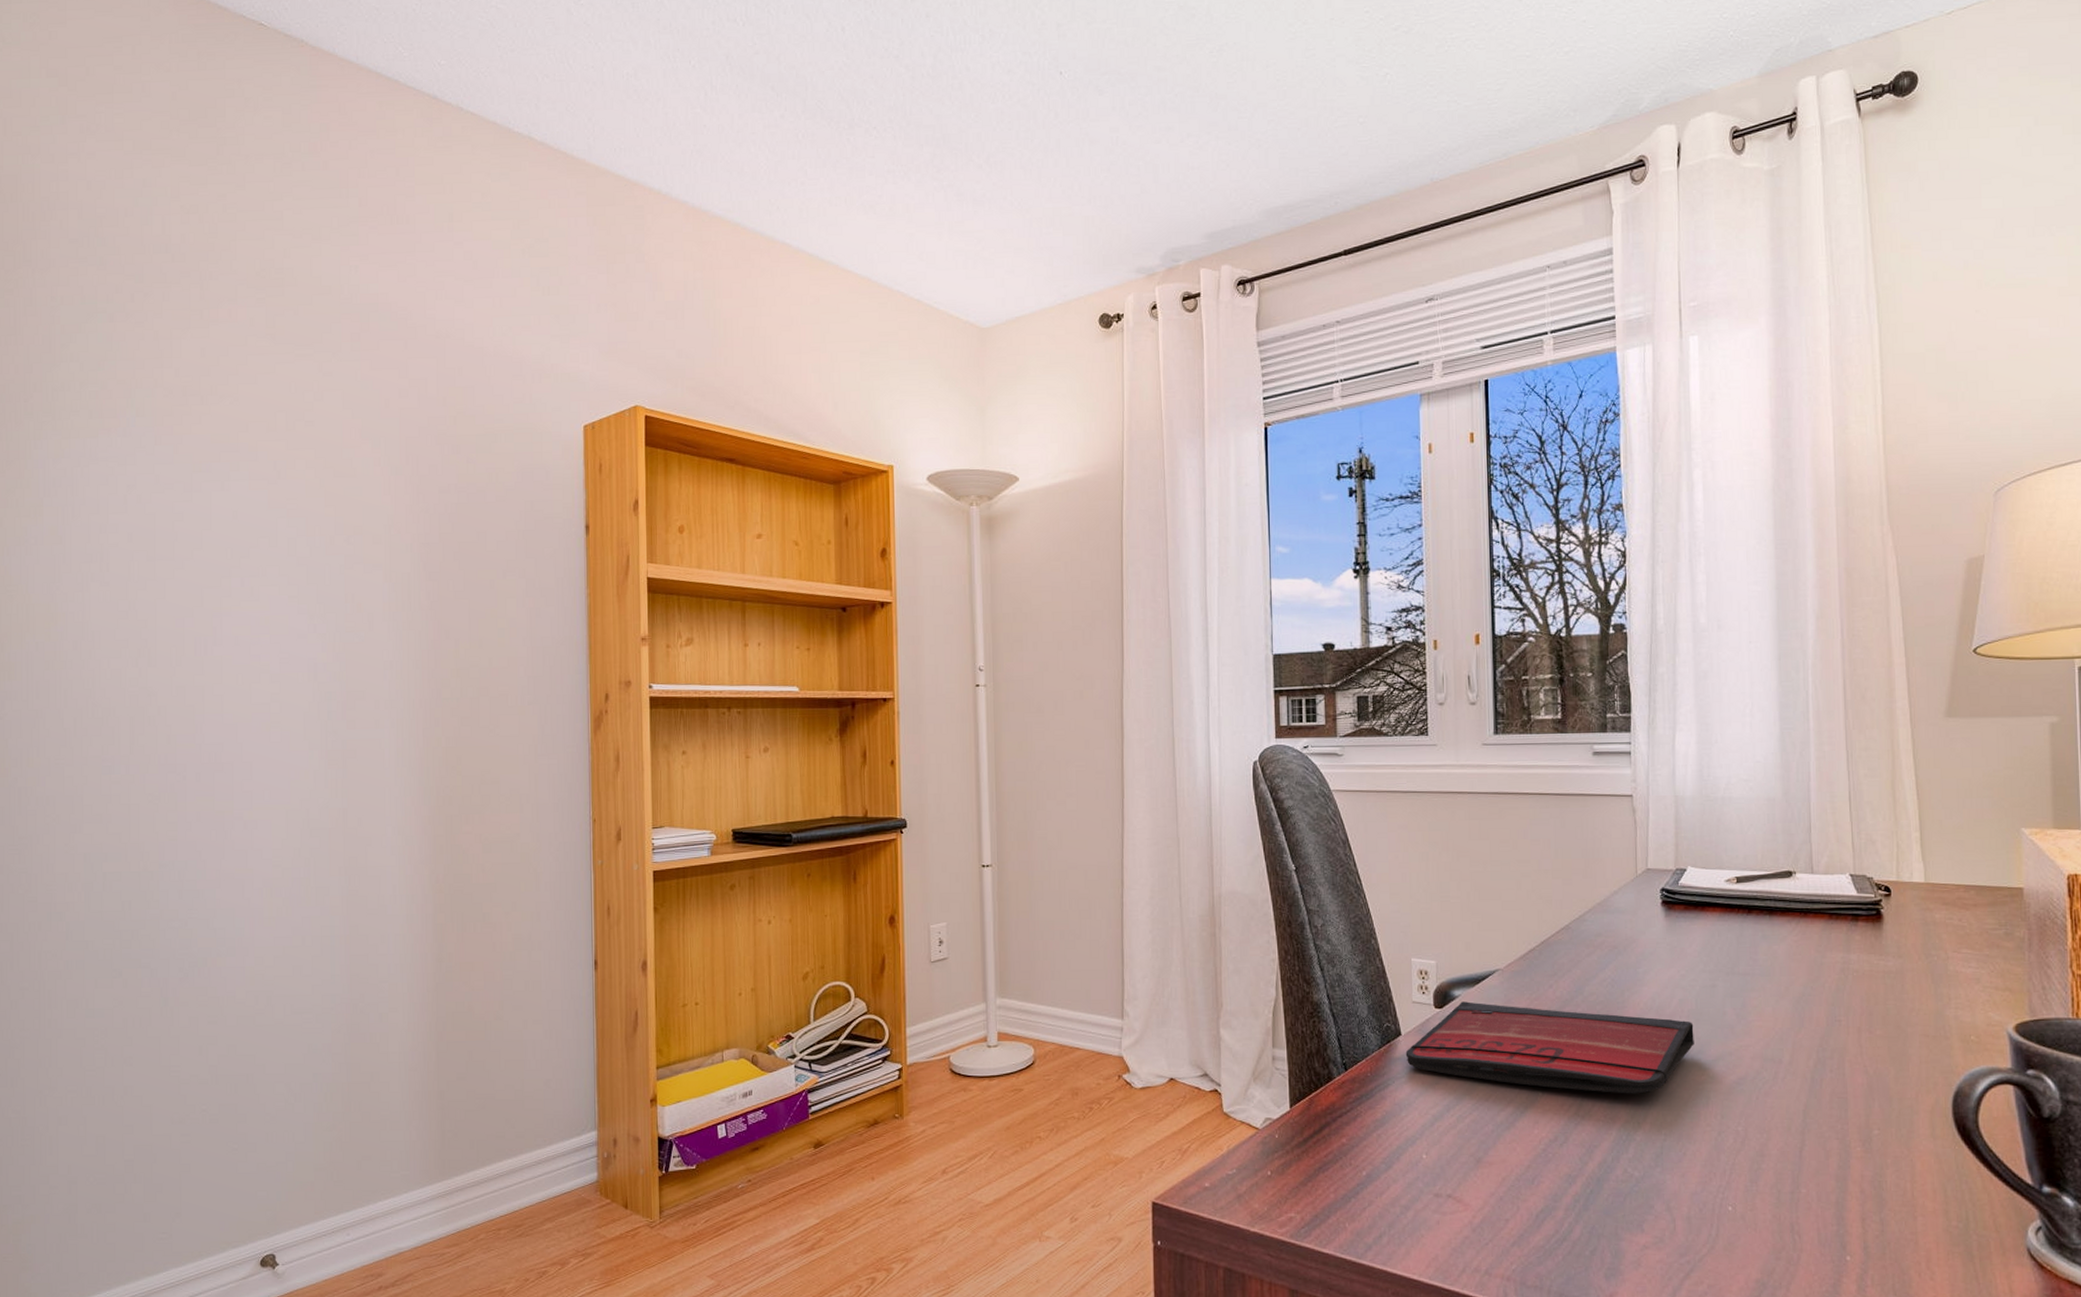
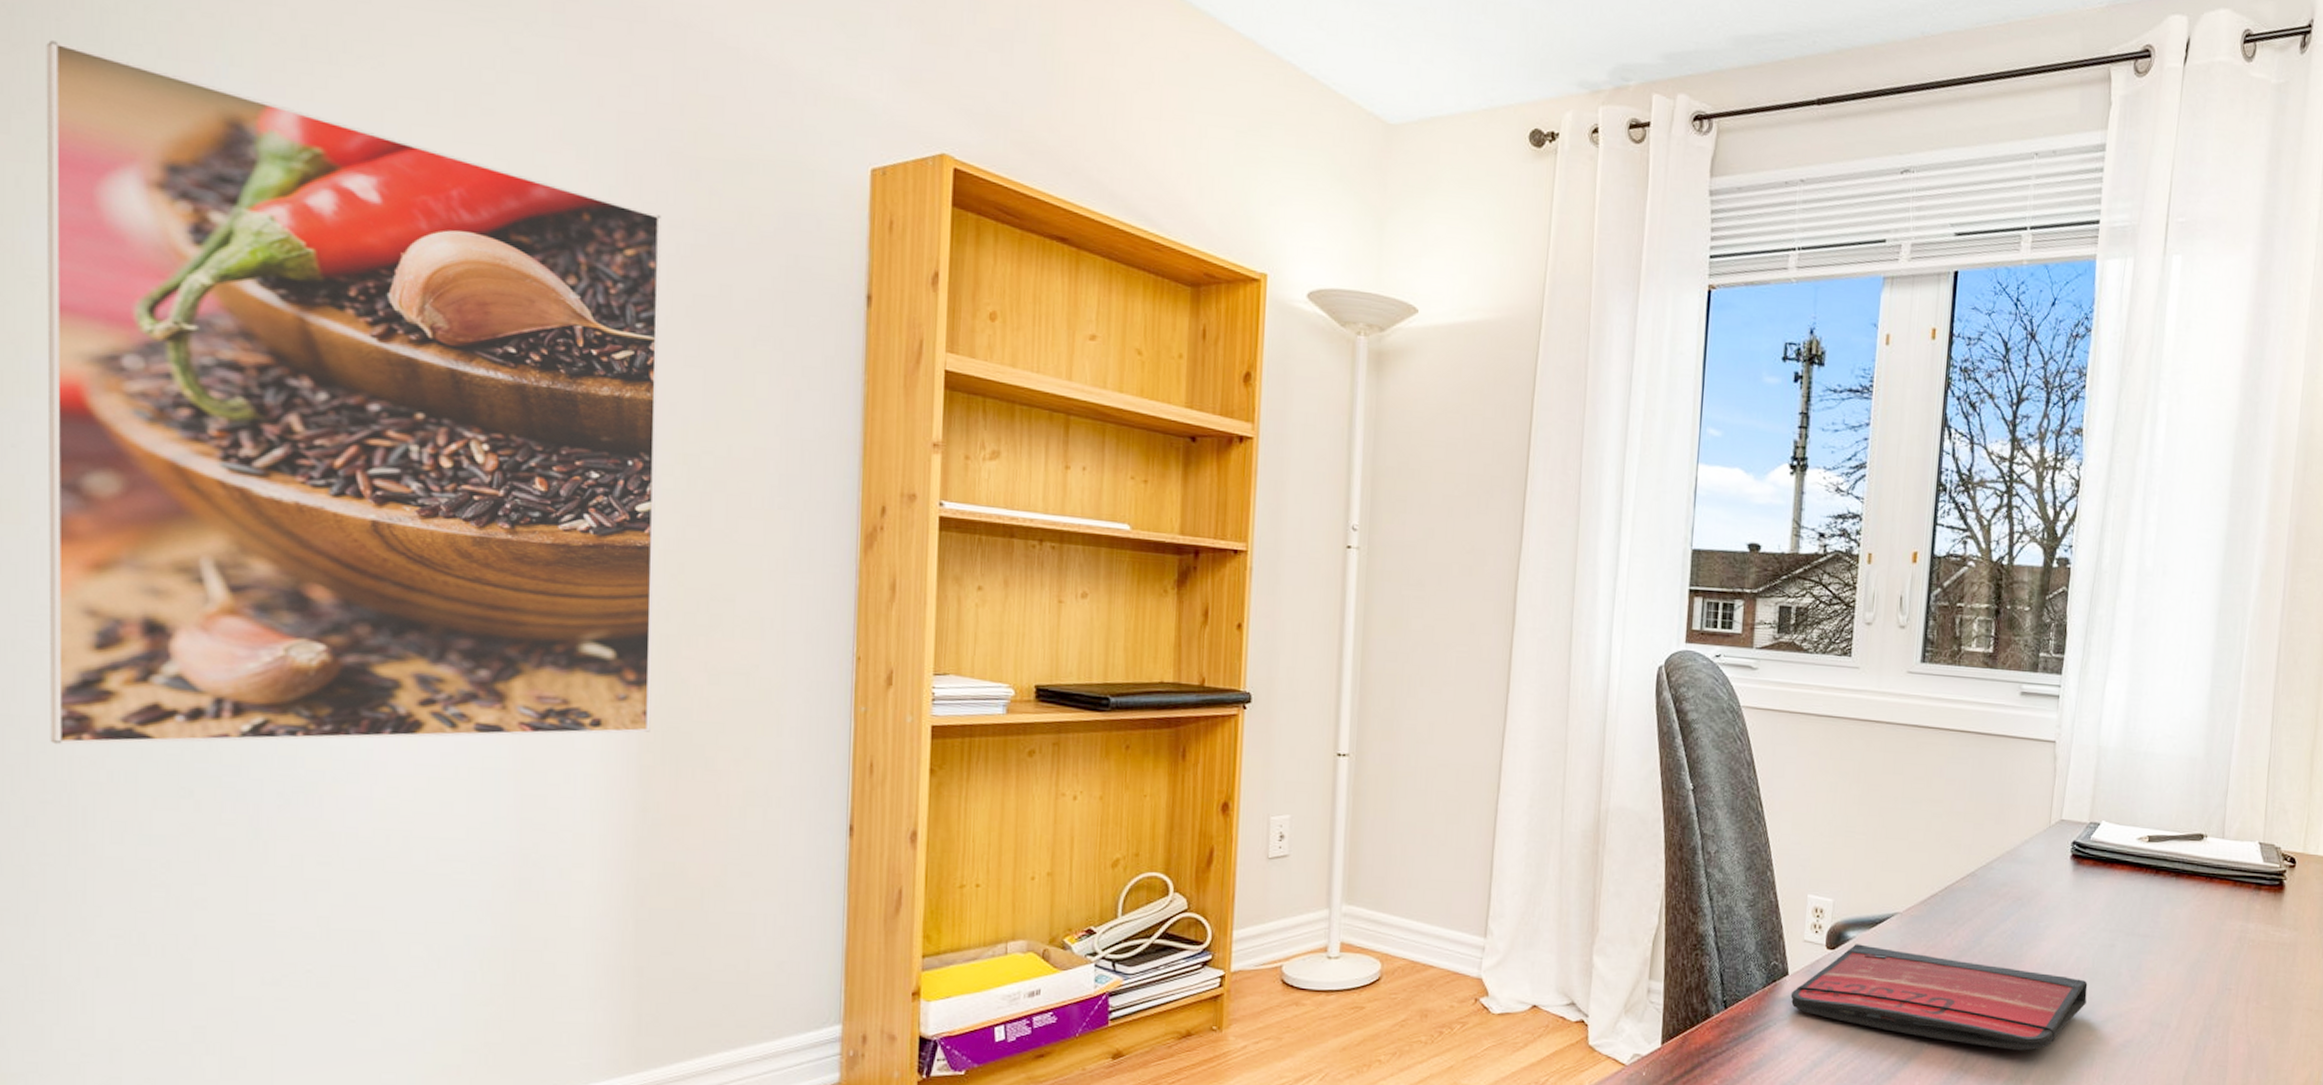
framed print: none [18,417,442,944] -> present [46,40,662,745]

